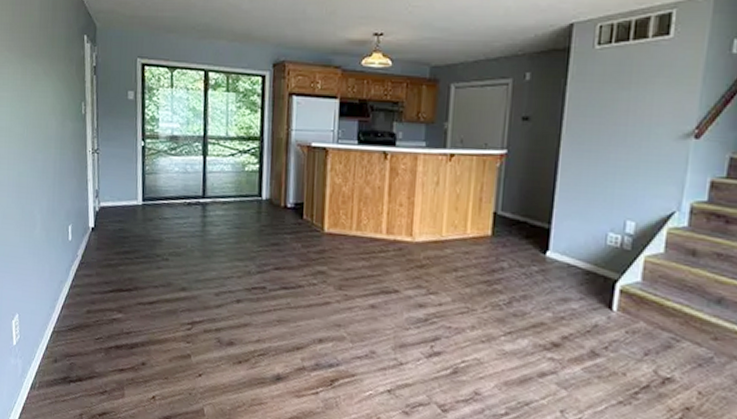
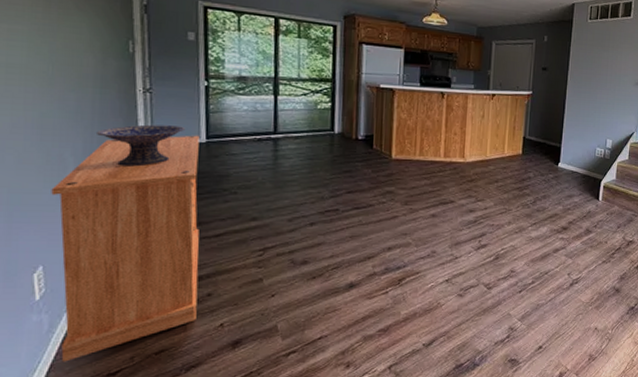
dresser: none [25,196,137,407] -> present [51,135,200,362]
decorative bowl: none [57,185,125,227] -> present [97,124,186,167]

